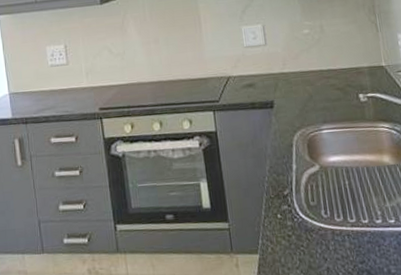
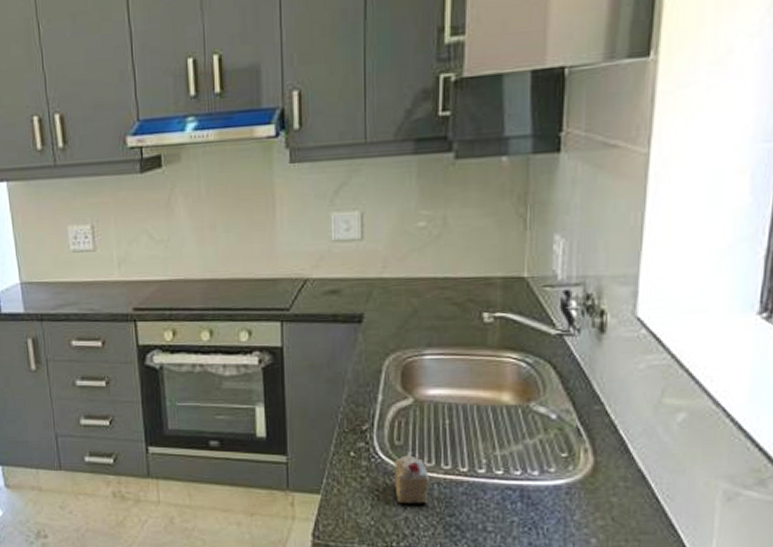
cake slice: none [312,213,344,256] -> present [394,455,430,504]

